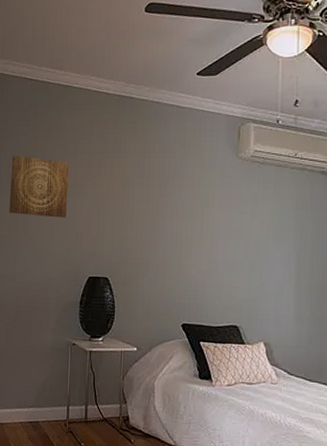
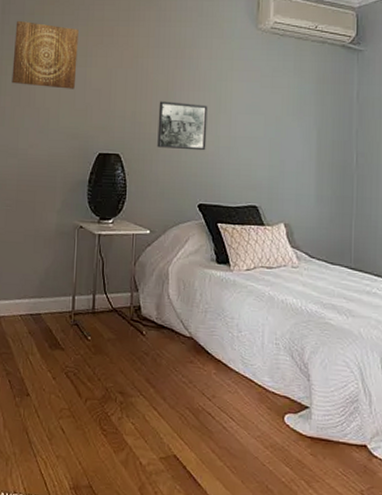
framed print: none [143,228,190,274] -> present [157,101,208,151]

